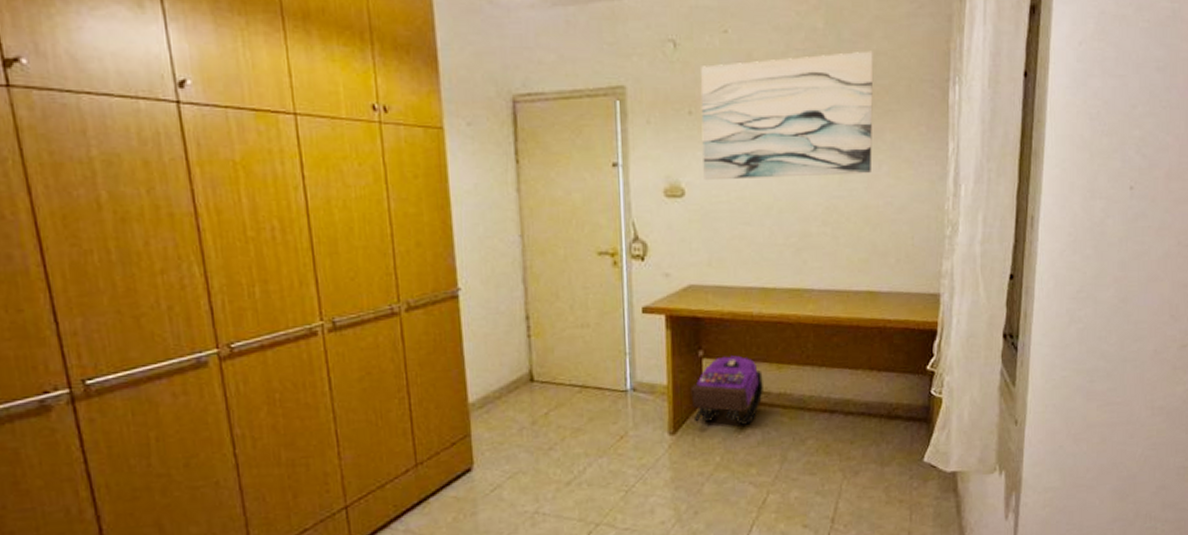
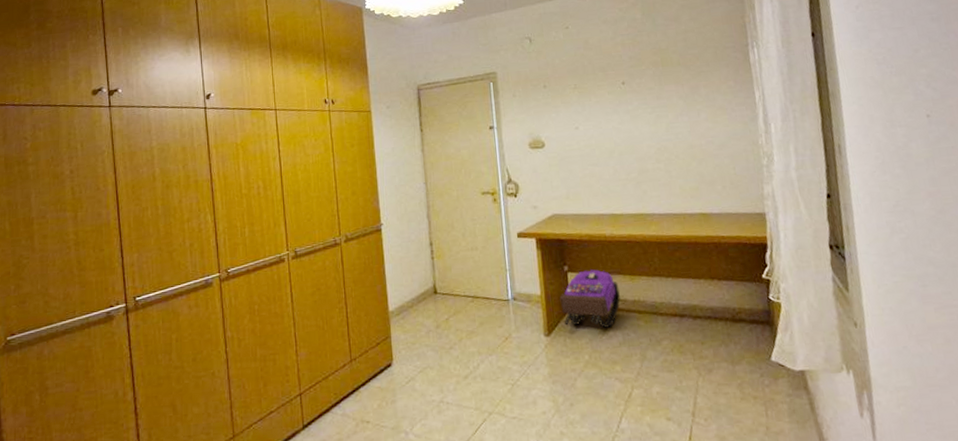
wall art: present [701,51,874,181] -> none [551,30,692,135]

